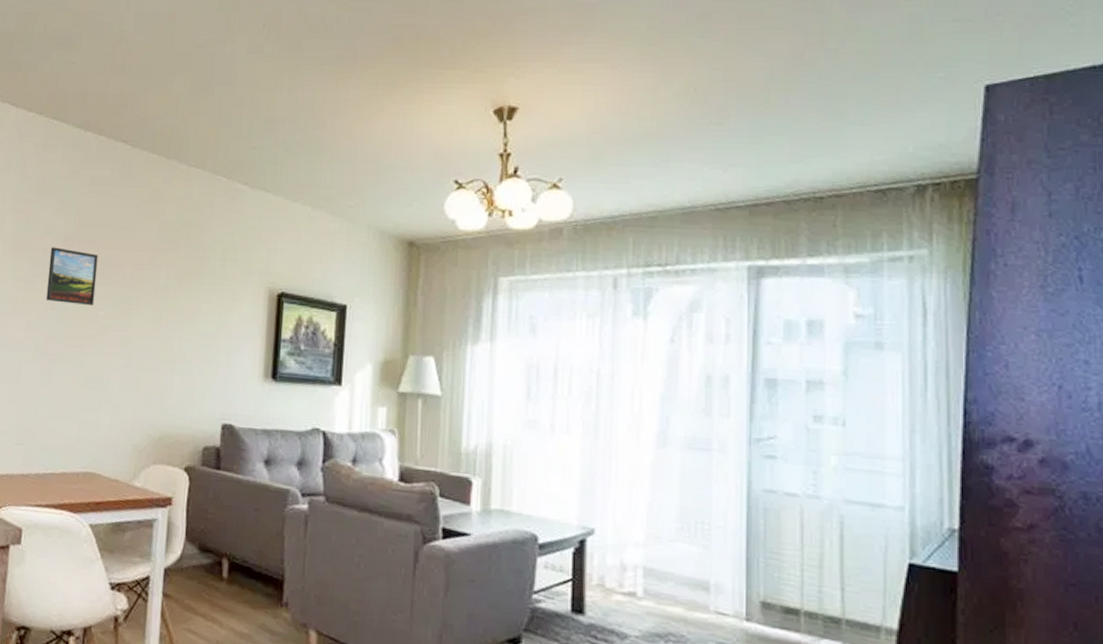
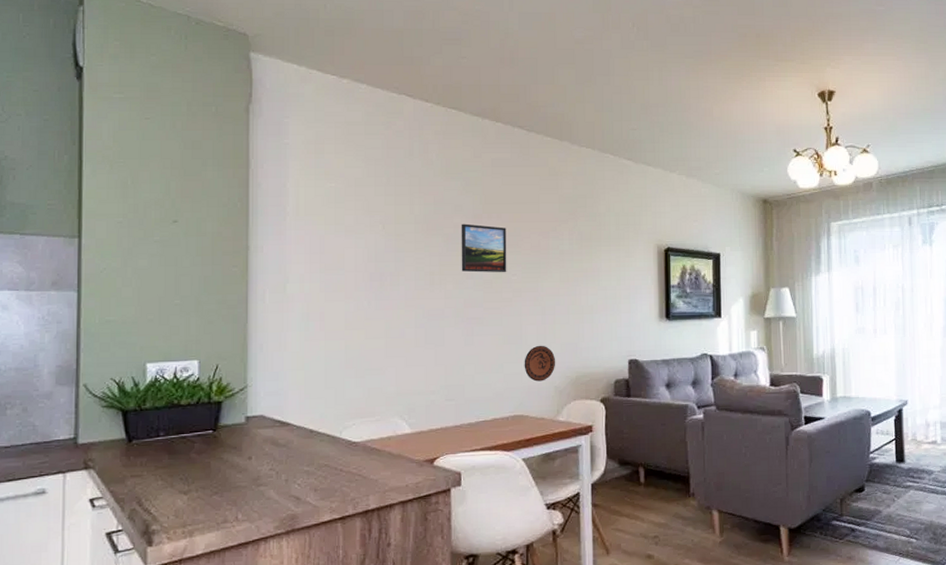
decorative plate: none [101,393,138,437] -> present [524,345,556,382]

